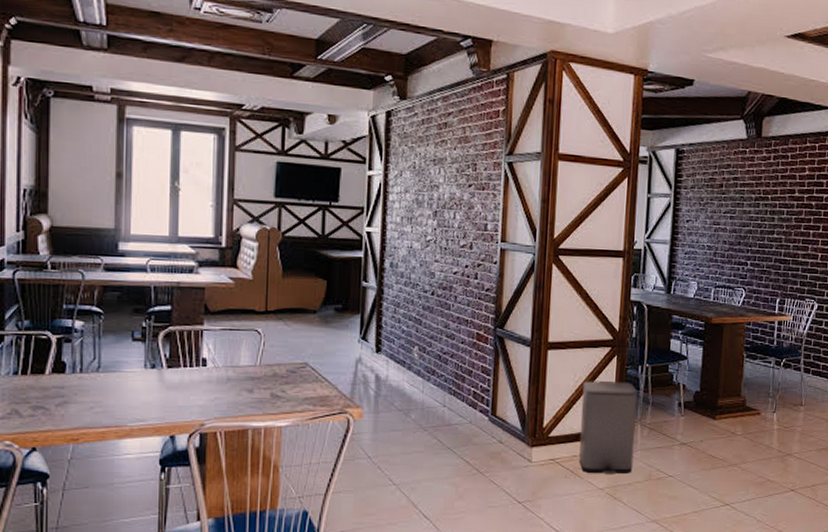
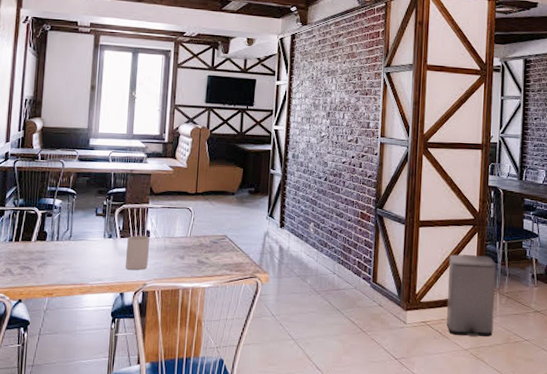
cup: none [175,364,208,407] -> present [125,235,150,270]

